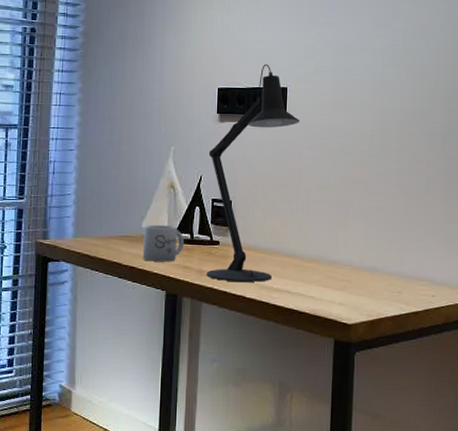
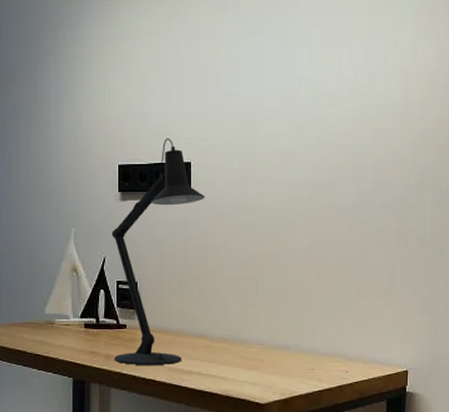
mug: present [142,224,184,262] -> none [47,309,89,348]

